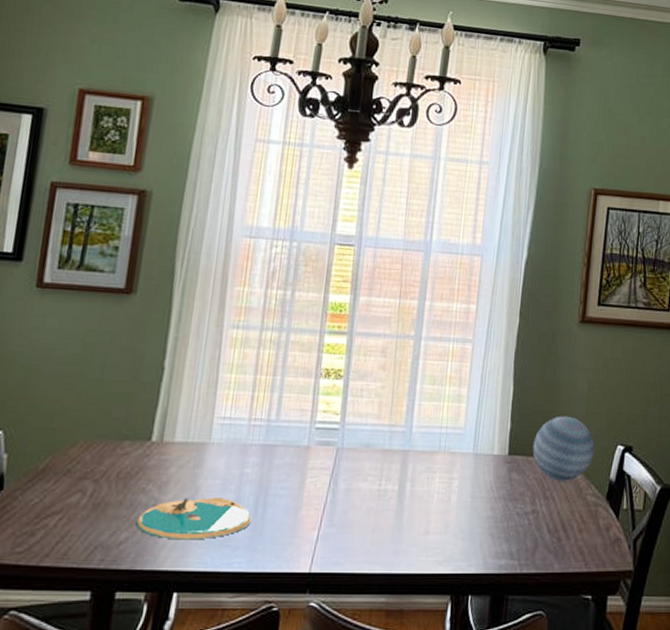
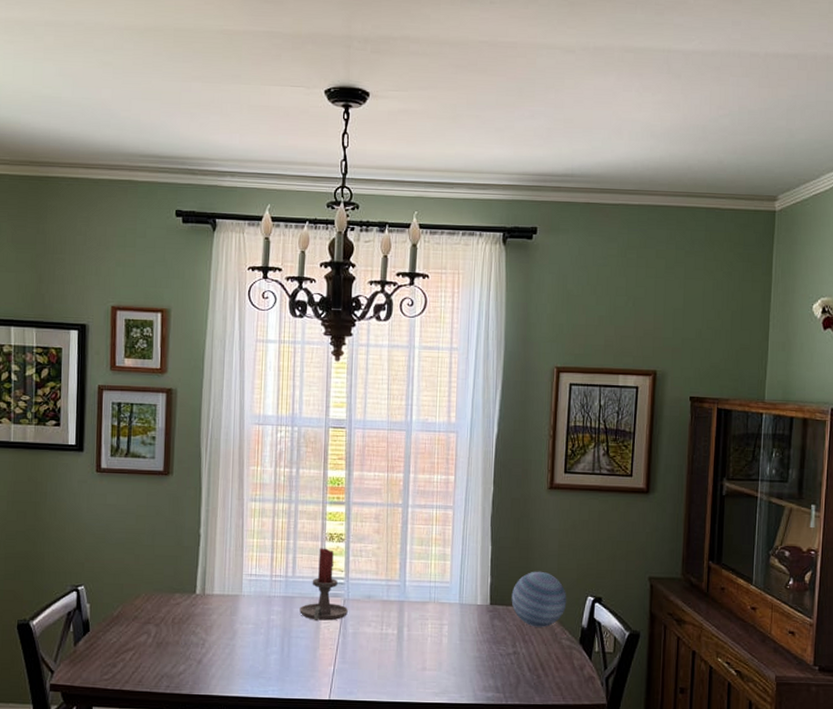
plate: present [136,497,252,540] -> none [190,638,280,672]
candle holder: none [281,386,342,475] -> present [300,548,349,621]

